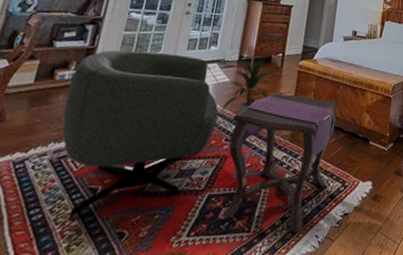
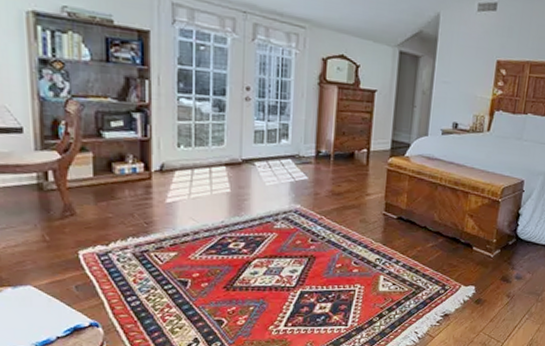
armchair: present [62,50,219,218] -> none [131,142,300,305]
indoor plant: present [220,60,278,114] -> none [302,156,363,215]
side table: present [222,92,337,234] -> none [315,192,435,330]

